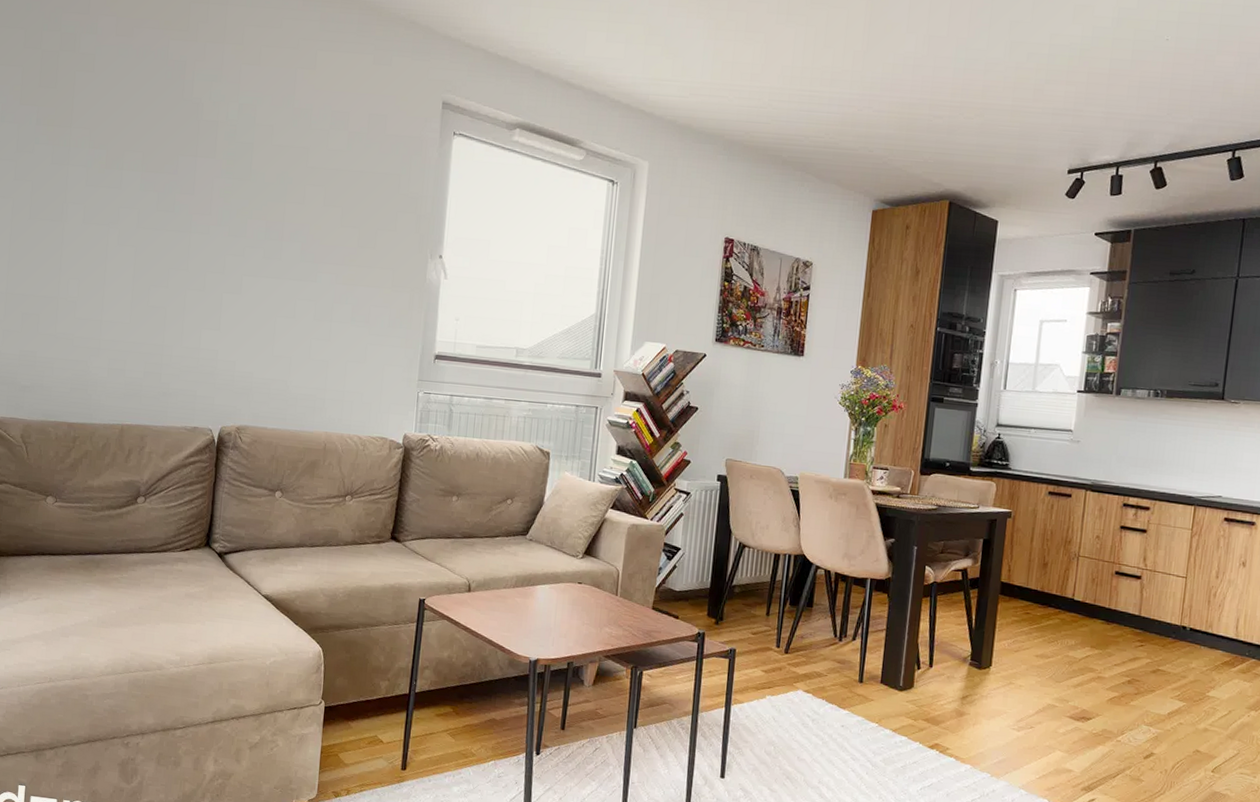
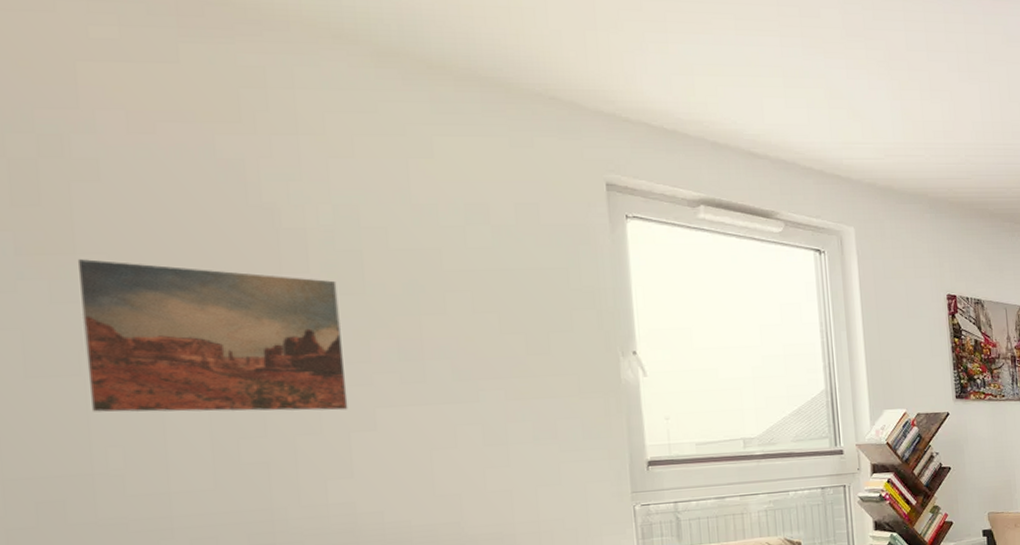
wall art: none [65,132,232,274] -> present [77,259,348,412]

